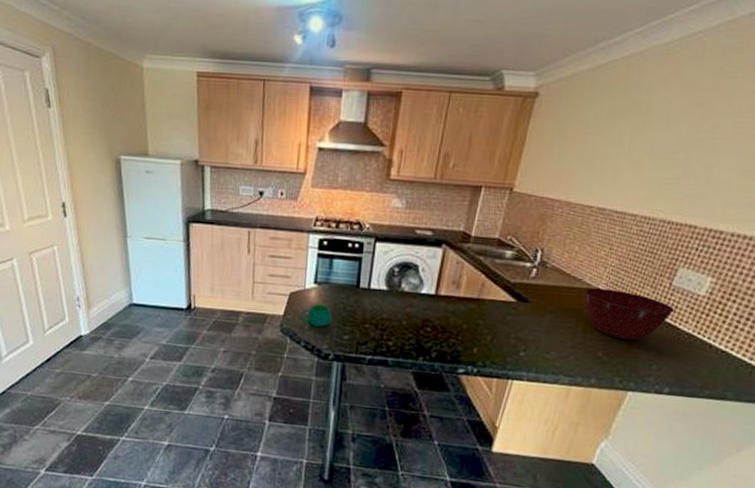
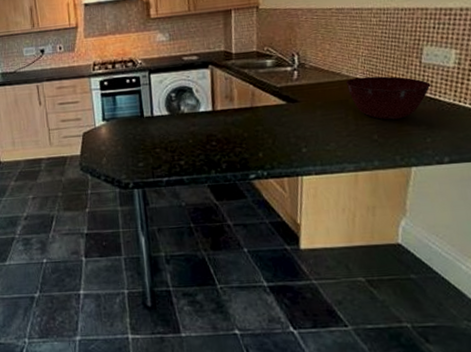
mug: present [300,304,332,327] -> none [96,138,125,160]

